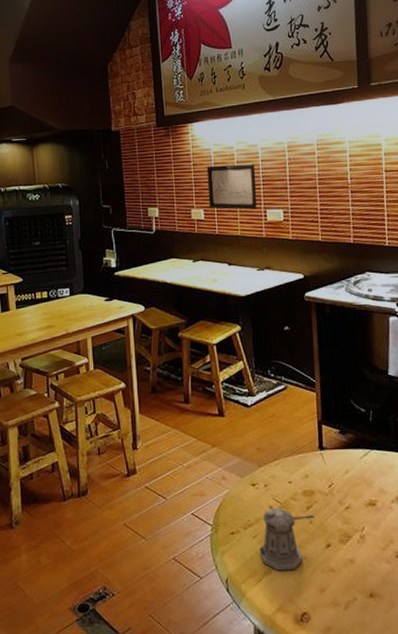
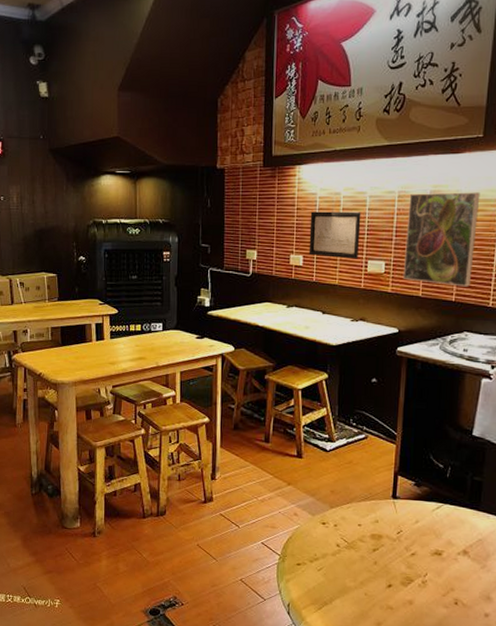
pepper shaker: present [259,508,314,571] -> none [322,546,379,604]
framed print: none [298,138,366,229] -> present [402,192,481,287]

